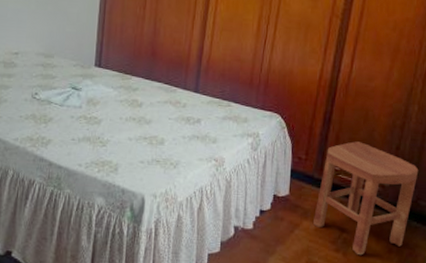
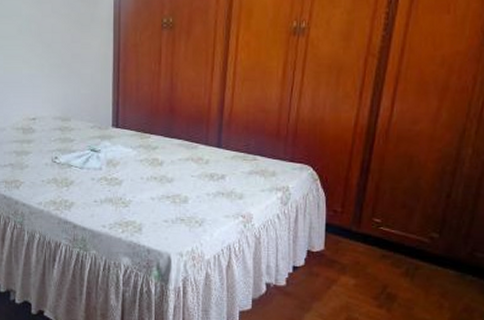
stool: present [312,141,419,256] -> none [351,191,474,312]

